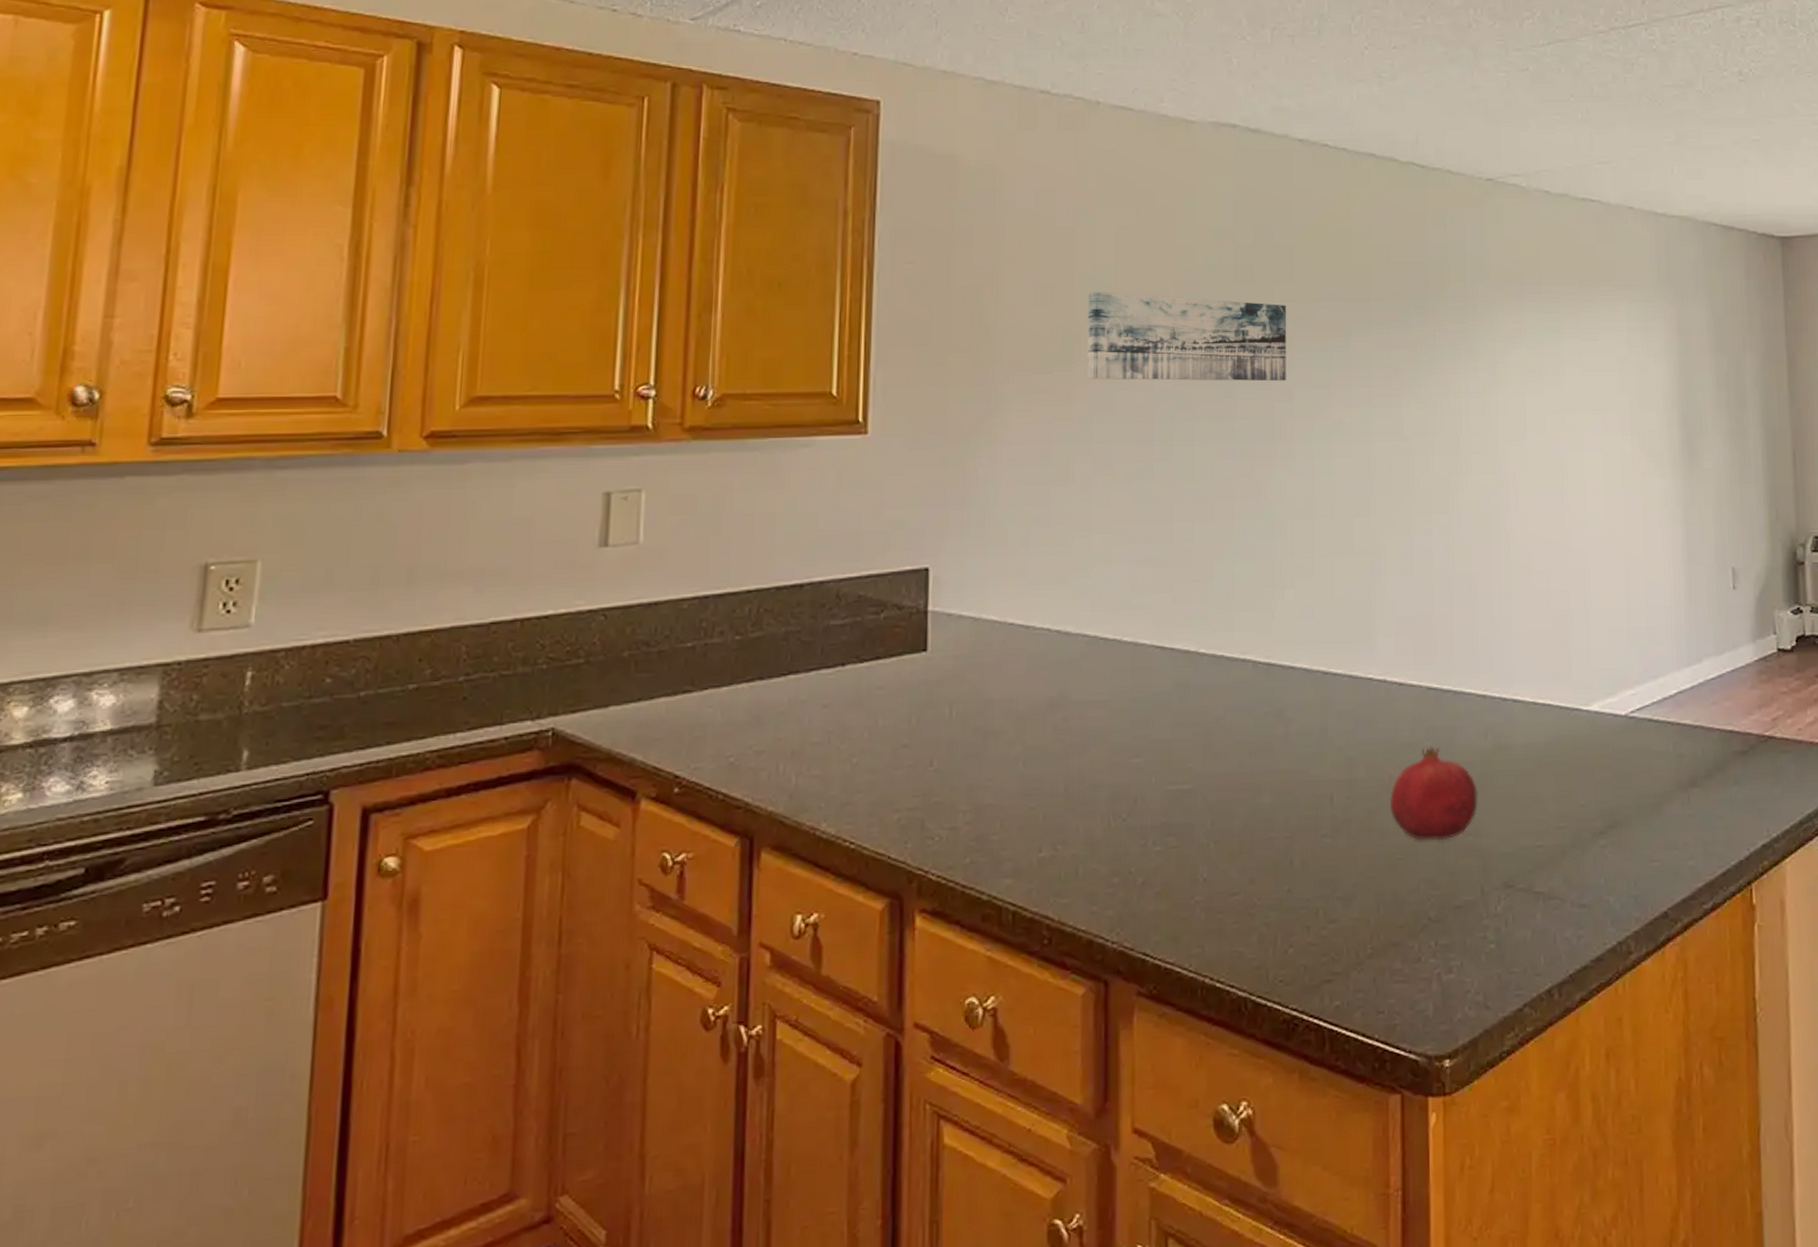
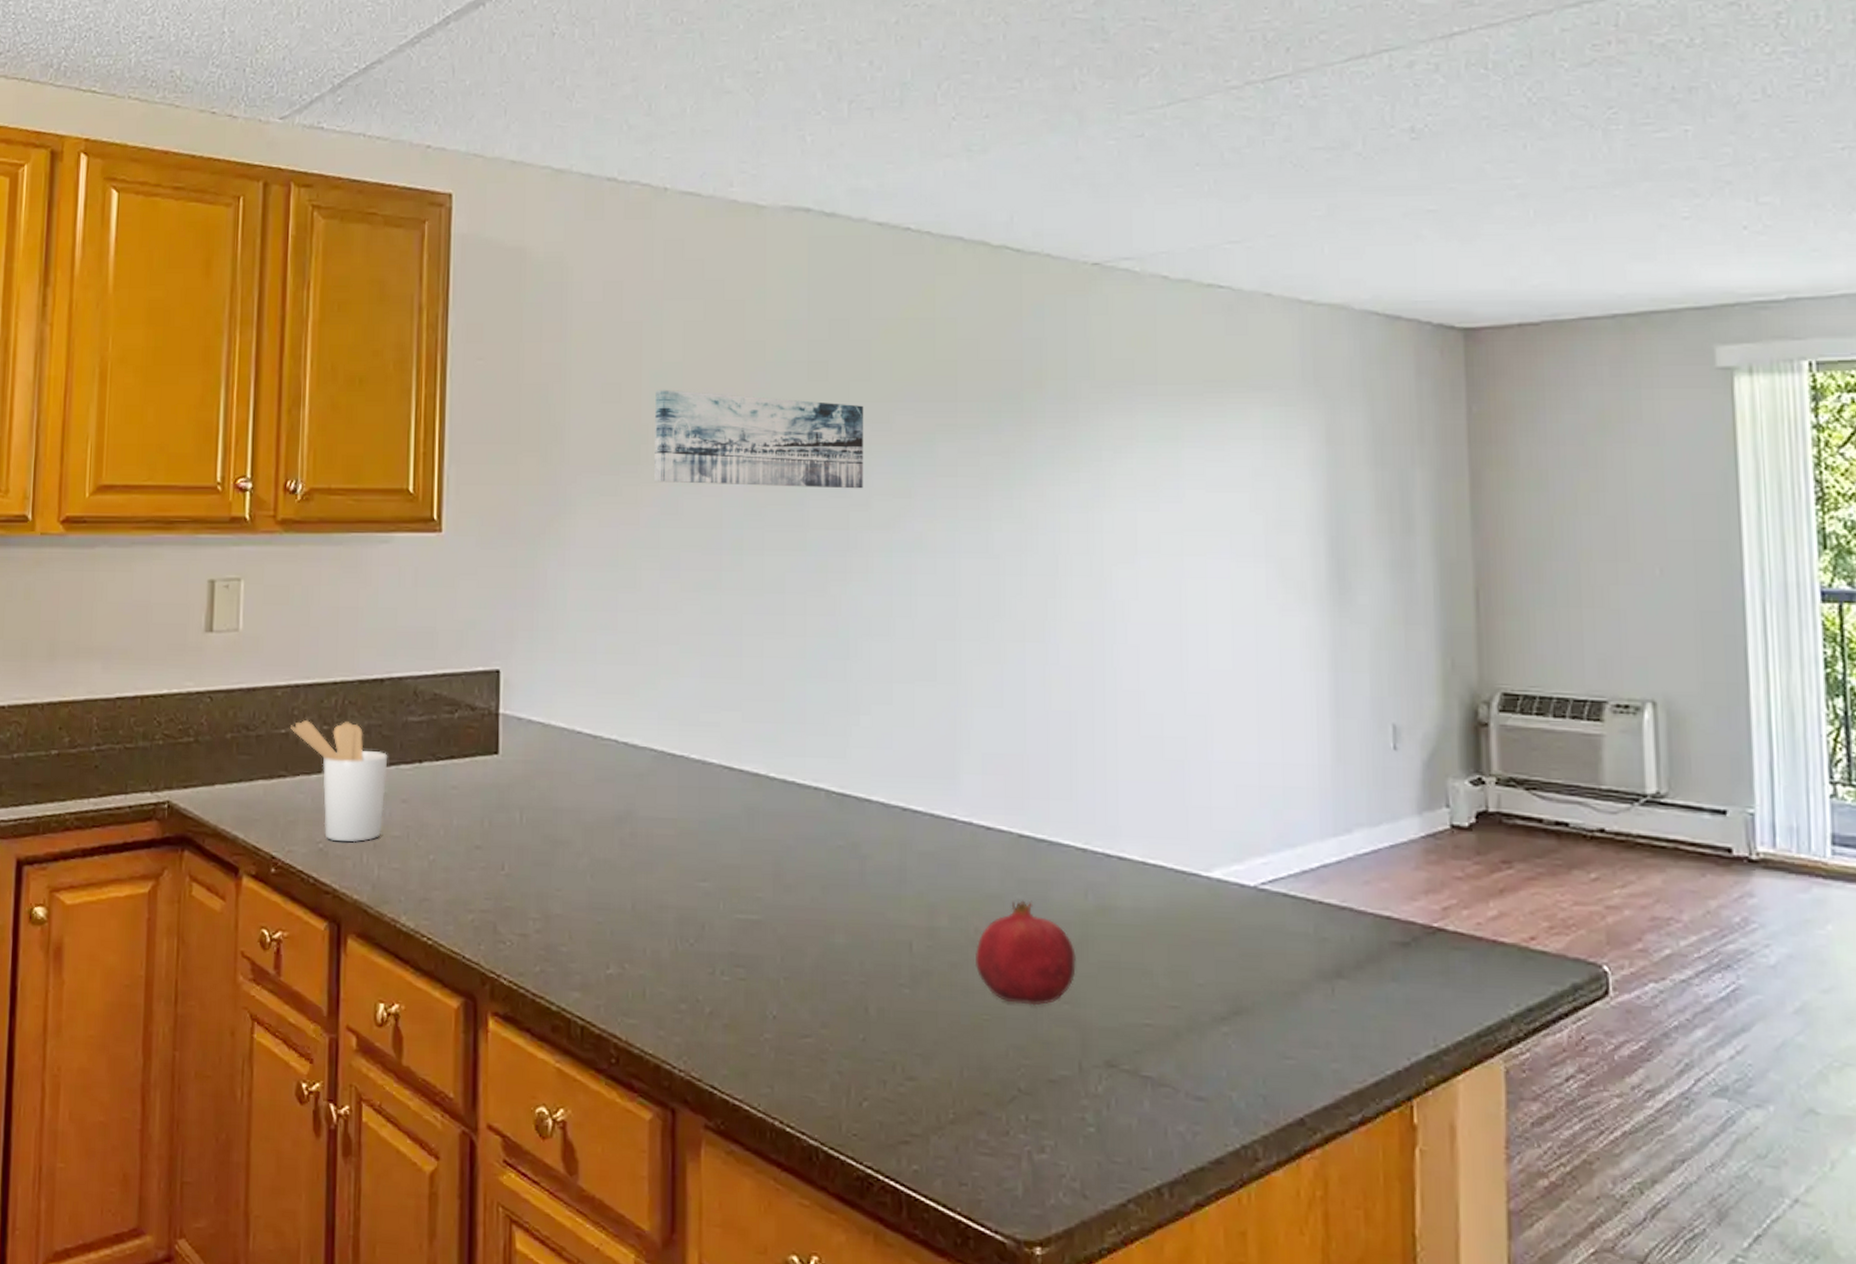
utensil holder: none [698,630,808,753] -> present [291,719,388,843]

